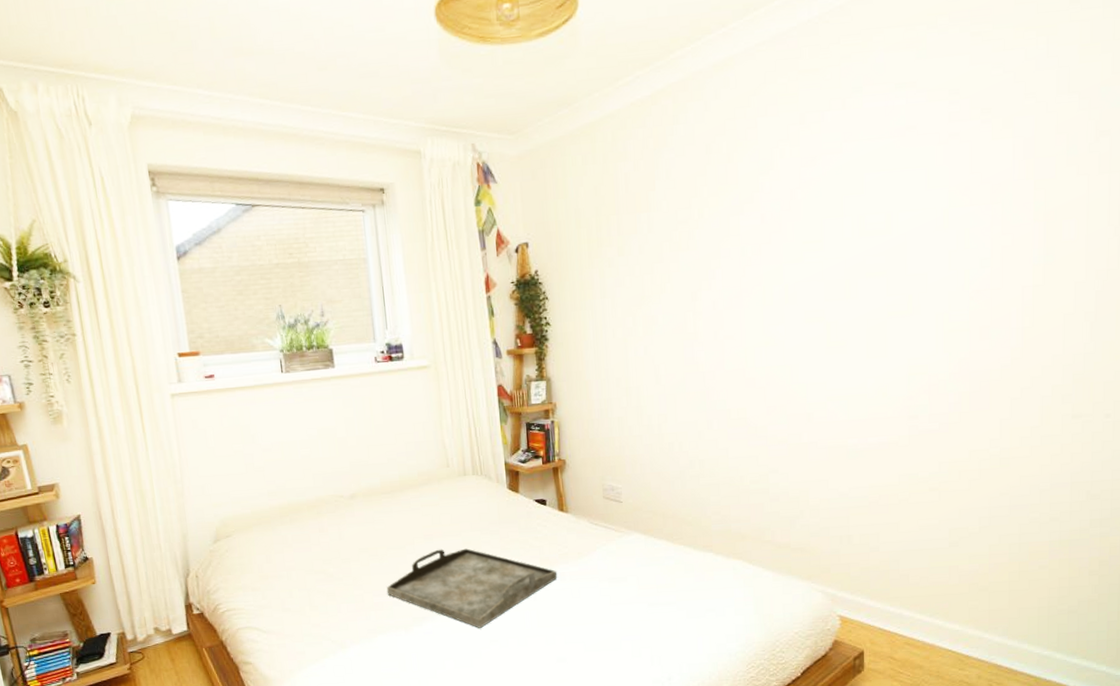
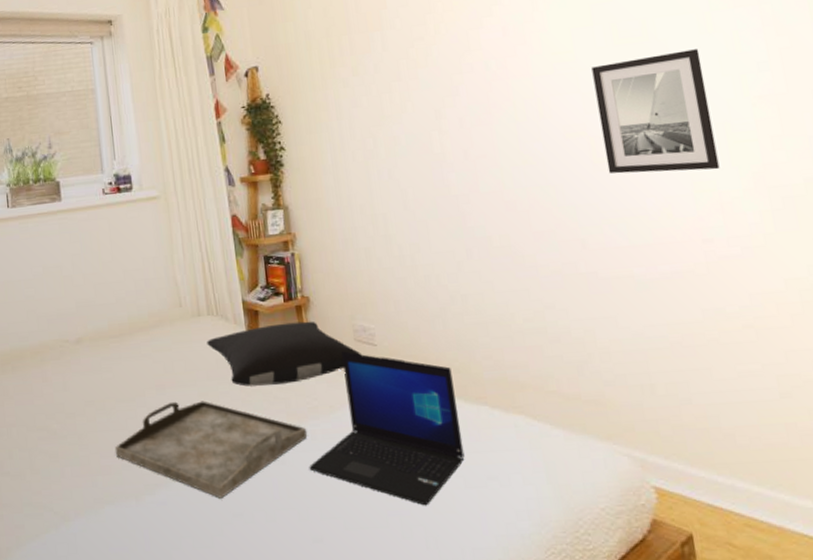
pillow: none [471,481,609,536] -> present [207,321,362,387]
laptop: none [557,507,689,632] -> present [309,351,465,506]
wall art: none [837,244,933,357] -> present [591,49,720,174]

